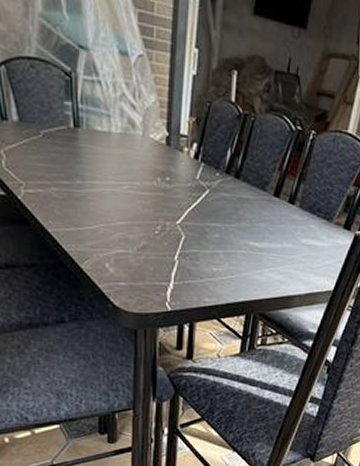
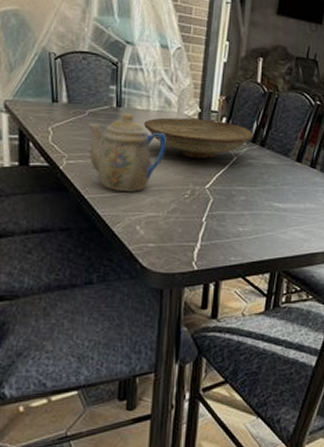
teapot: none [45,135,132,226] -> present [89,113,166,192]
decorative bowl: none [106,141,227,191] -> present [144,117,254,159]

